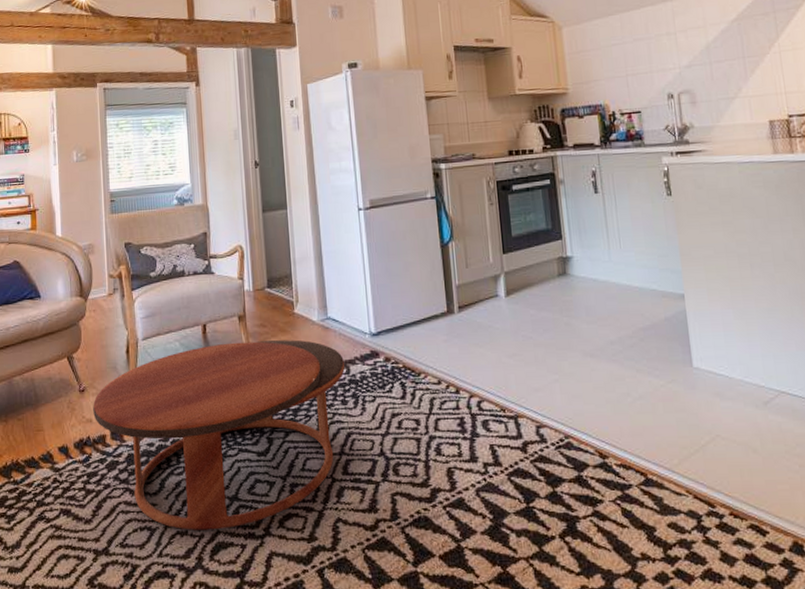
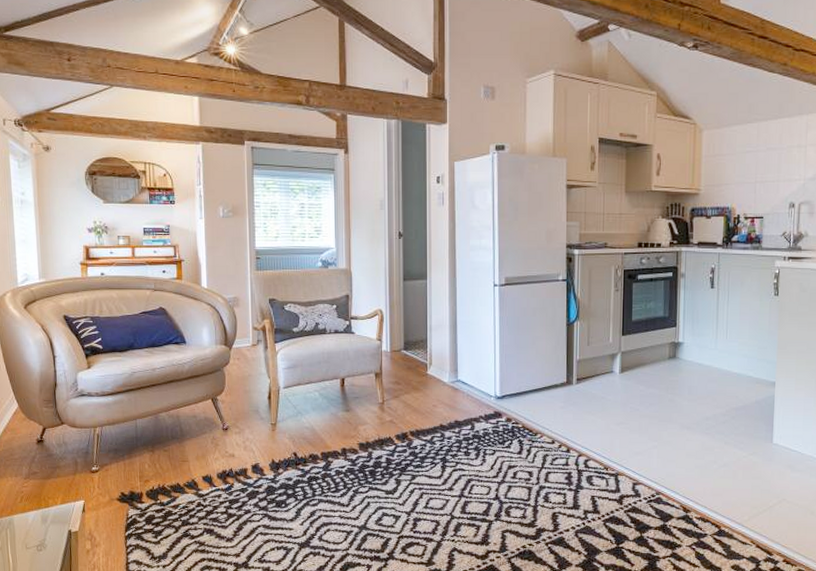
coffee table: present [93,340,345,530] -> none [236,396,469,552]

